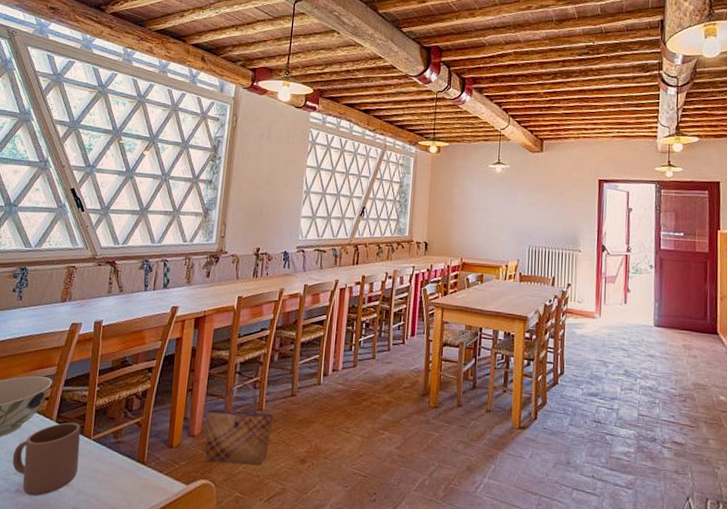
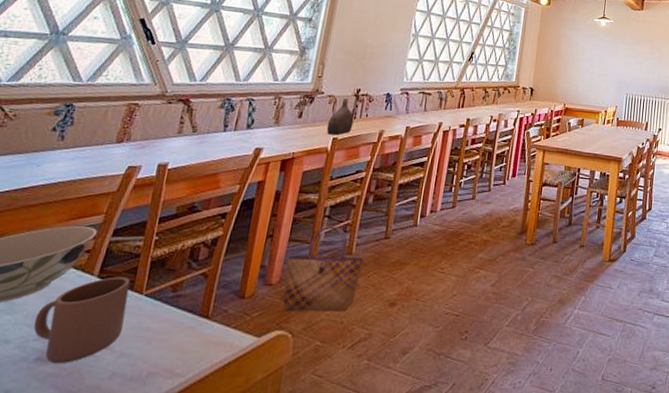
water jug: none [232,257,256,294] -> present [326,98,354,135]

